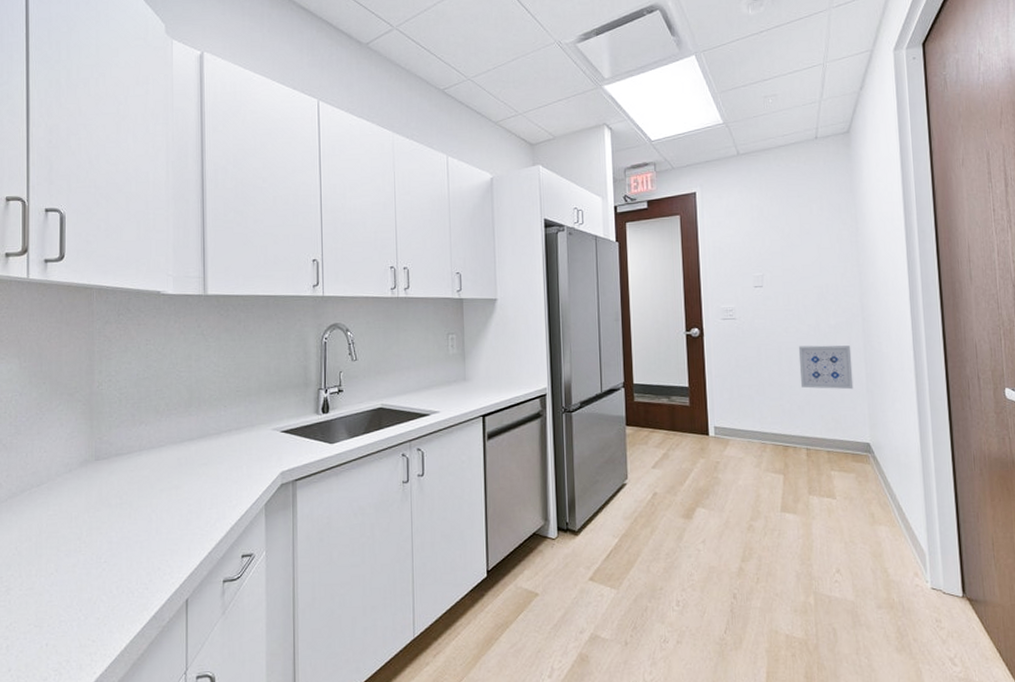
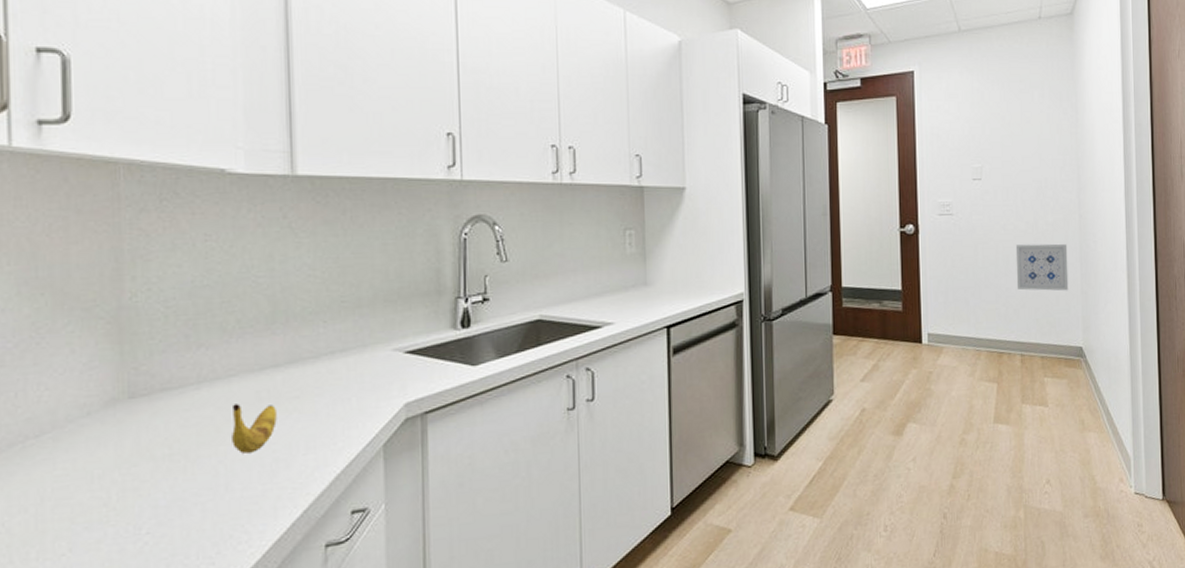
banana: none [161,467,191,506] -> present [232,404,277,454]

